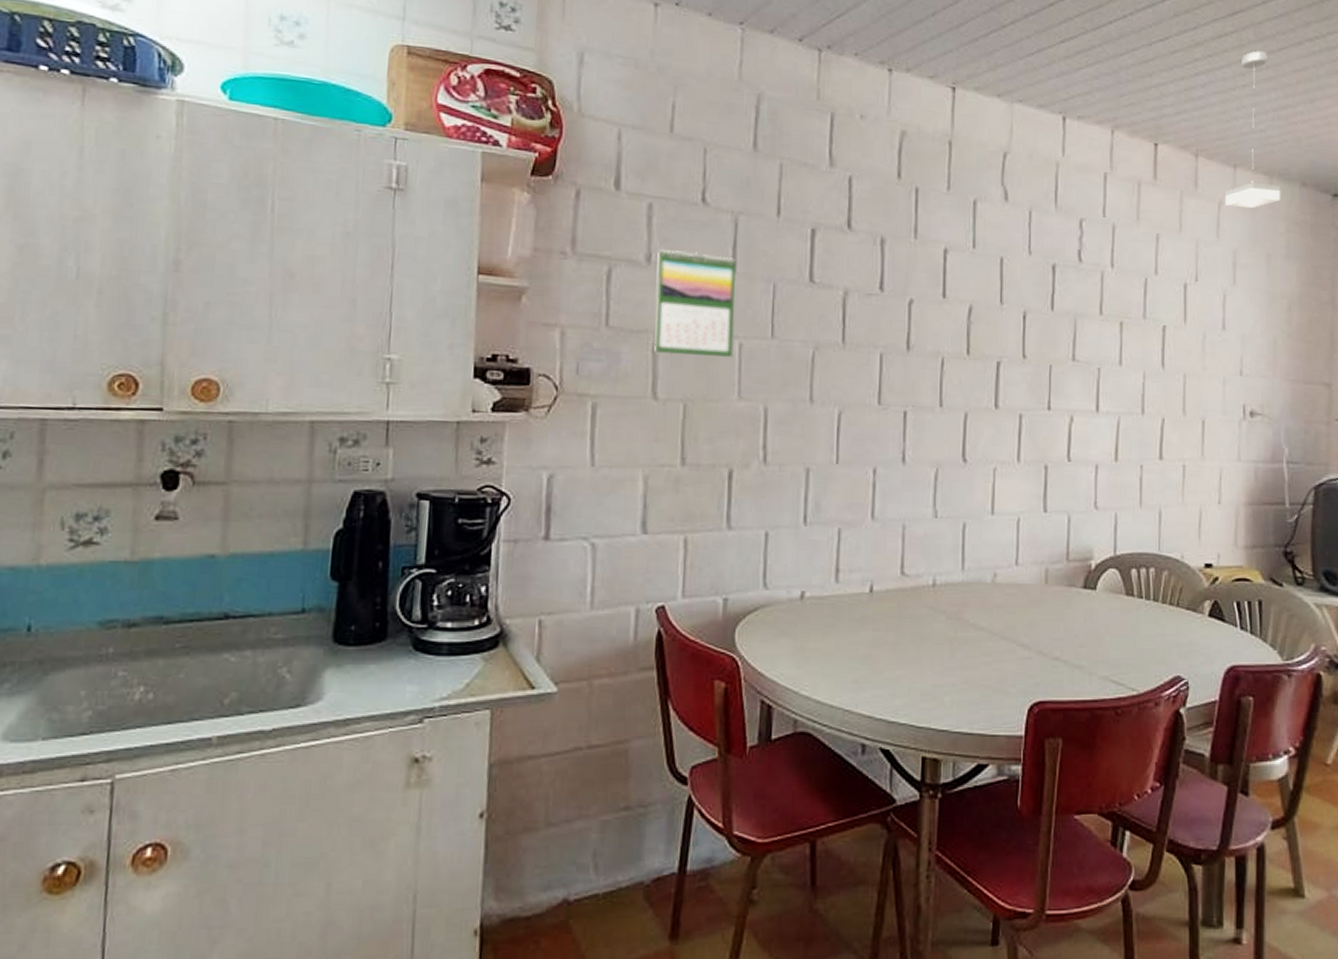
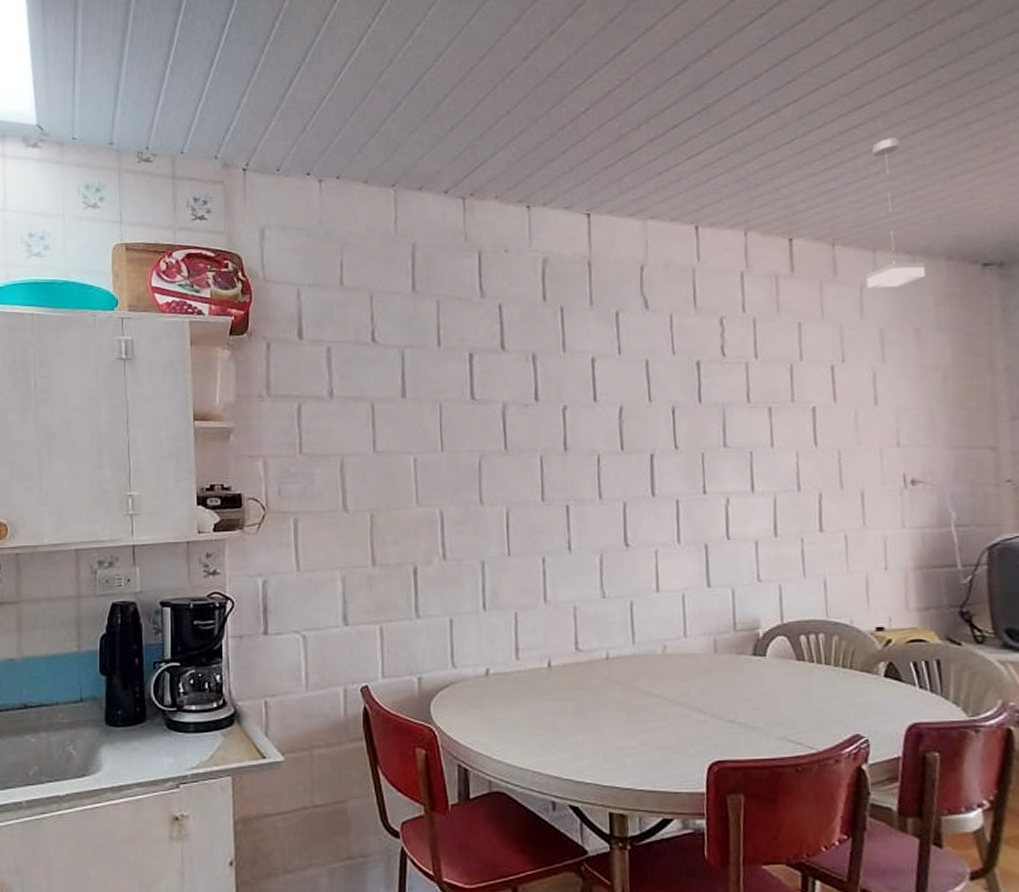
calendar: present [653,249,736,357] -> none [338,384,409,473]

